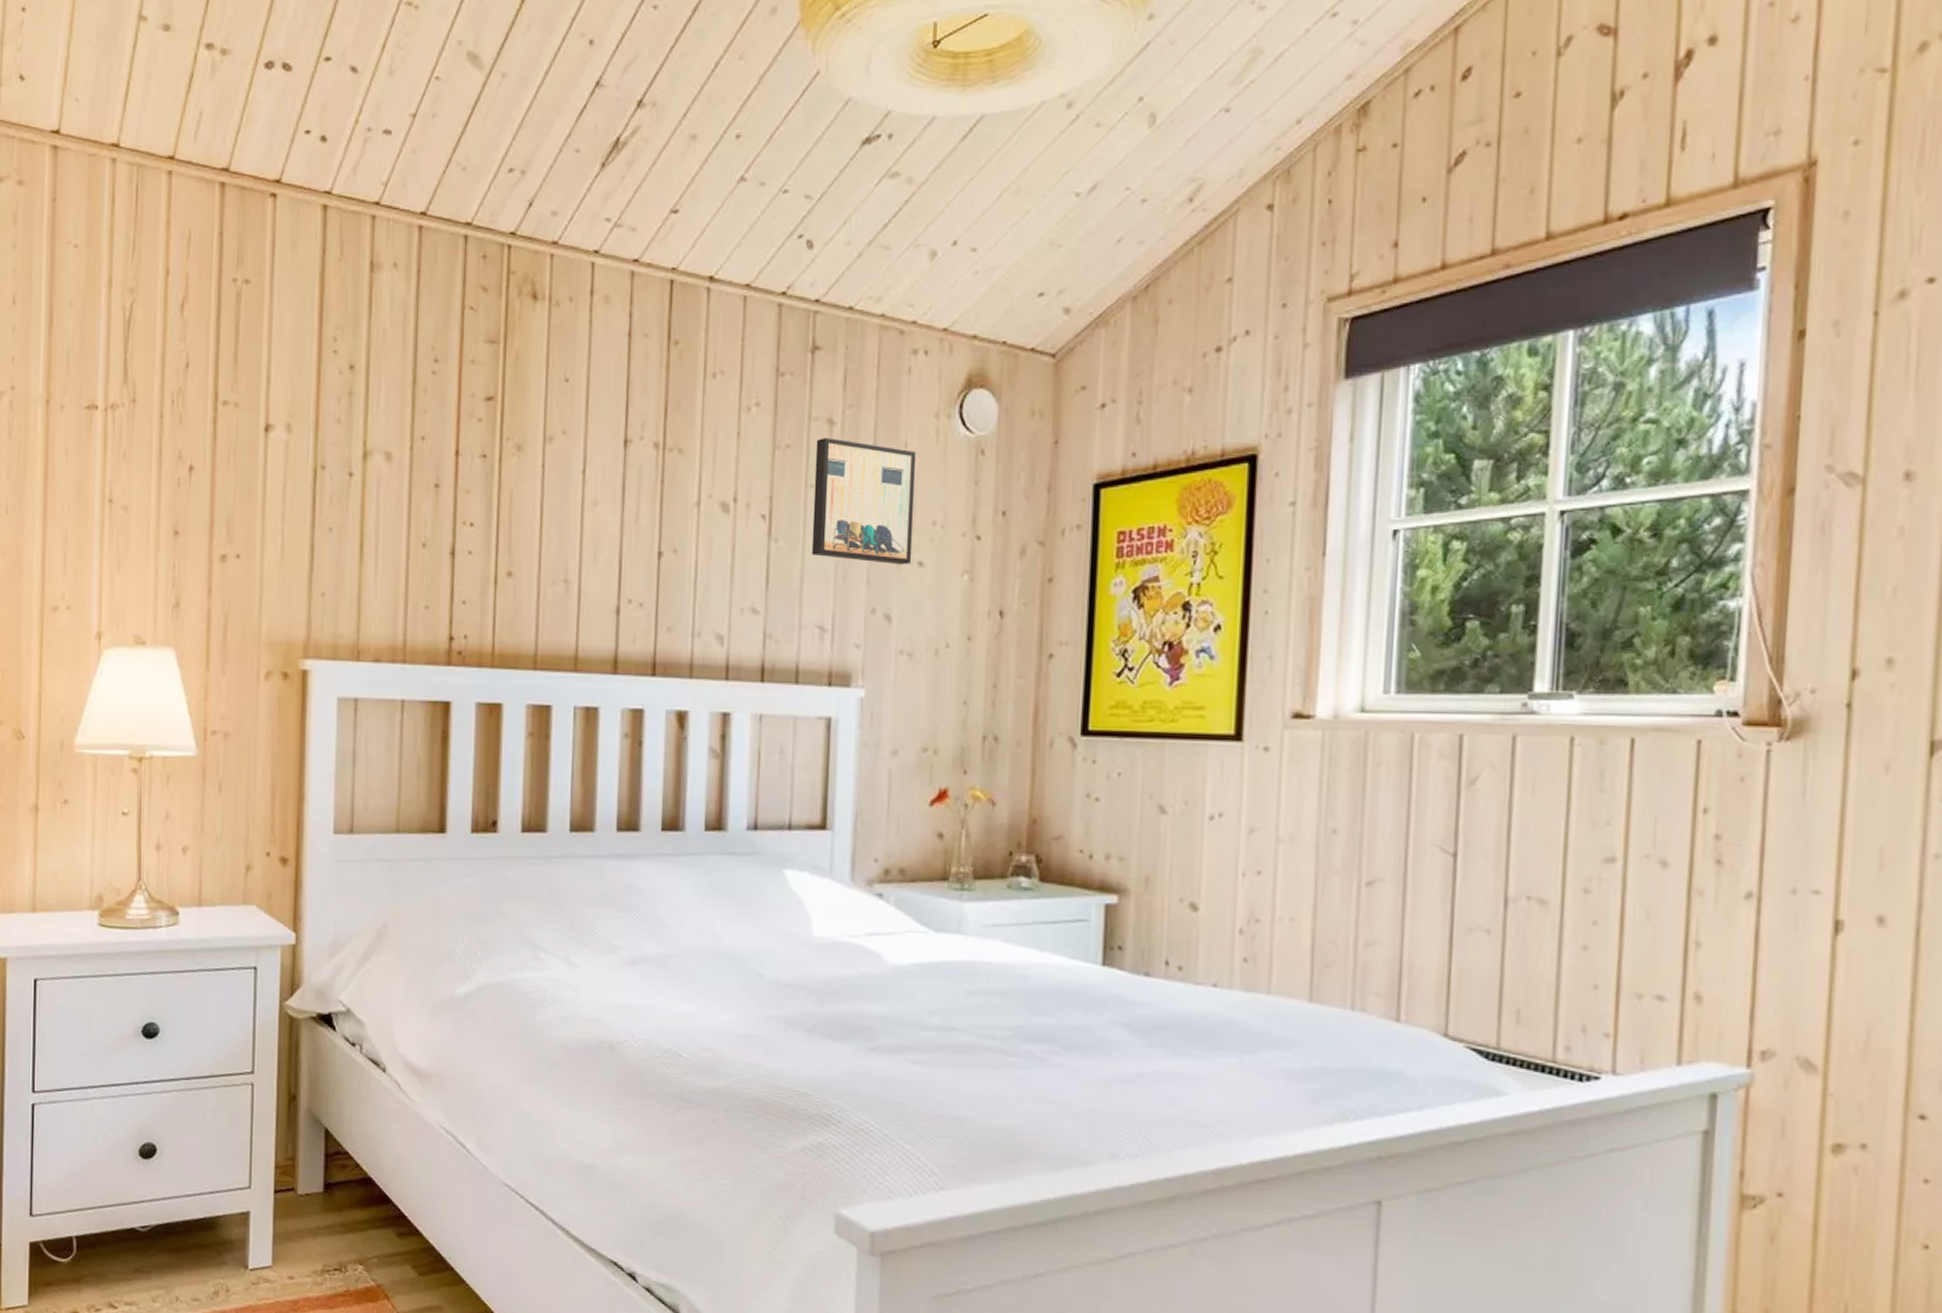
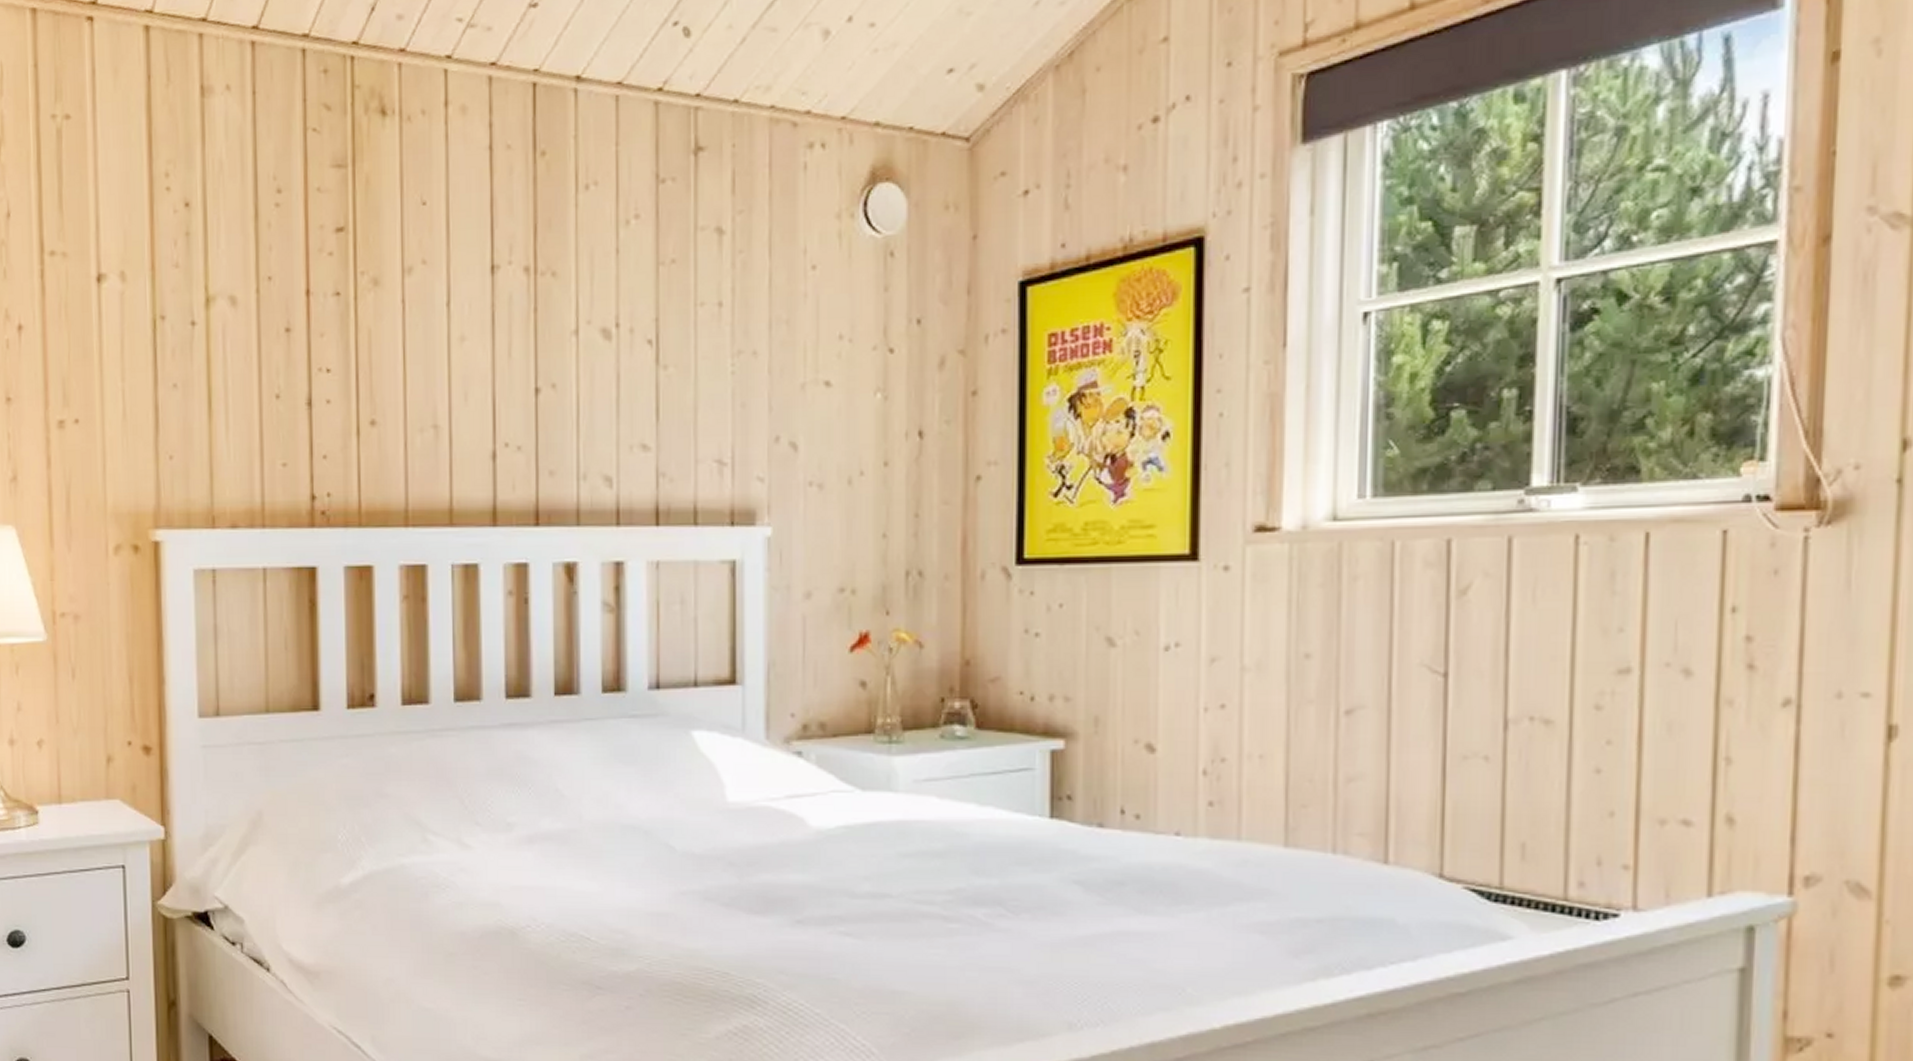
wall art: present [811,438,915,565] -> none [704,249,816,387]

